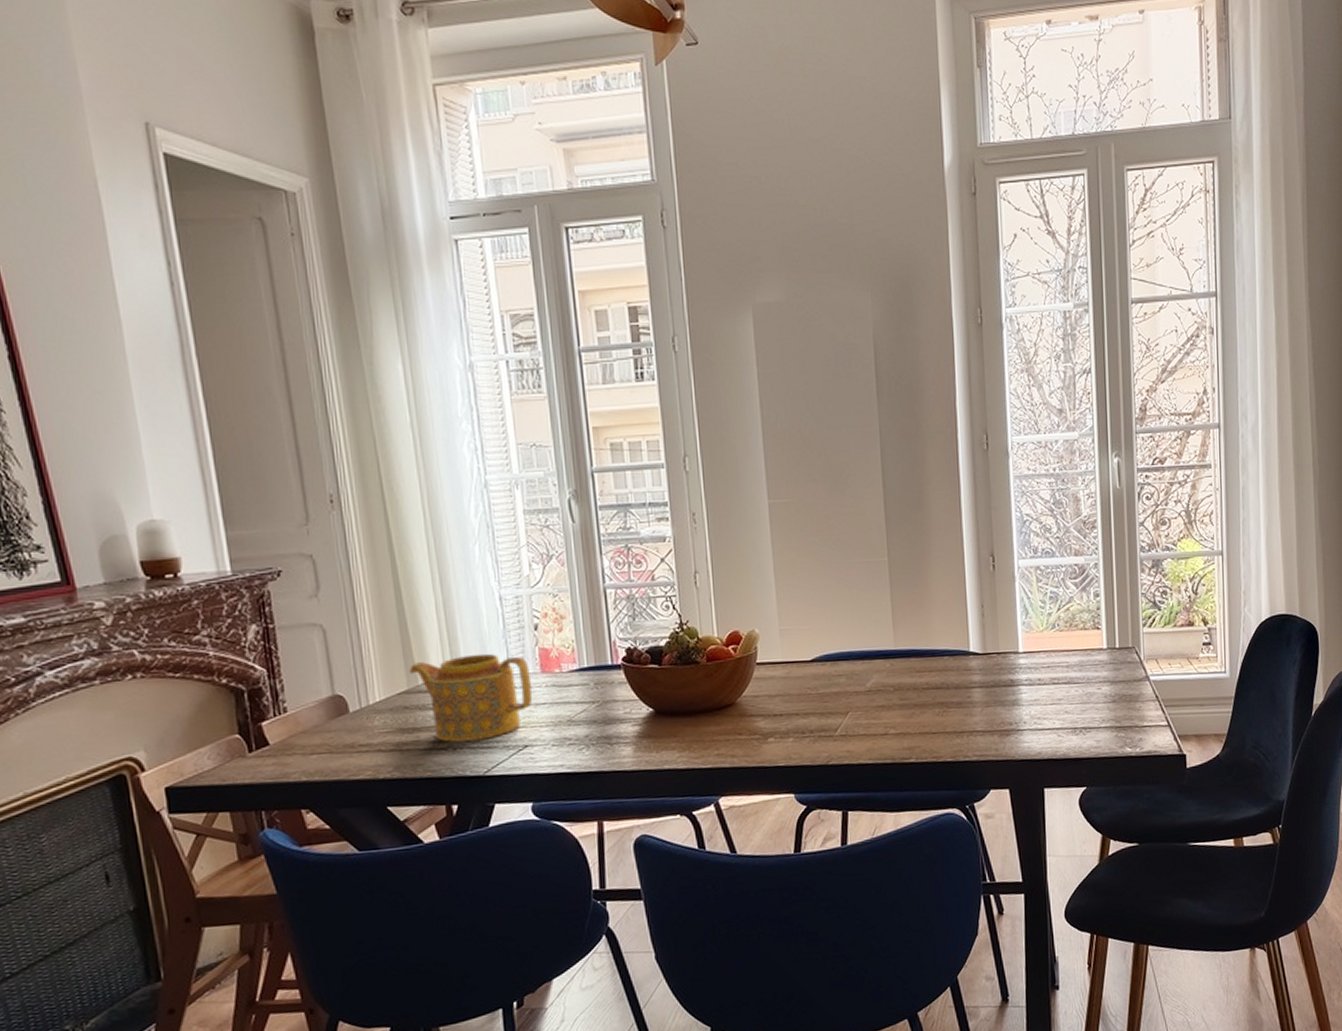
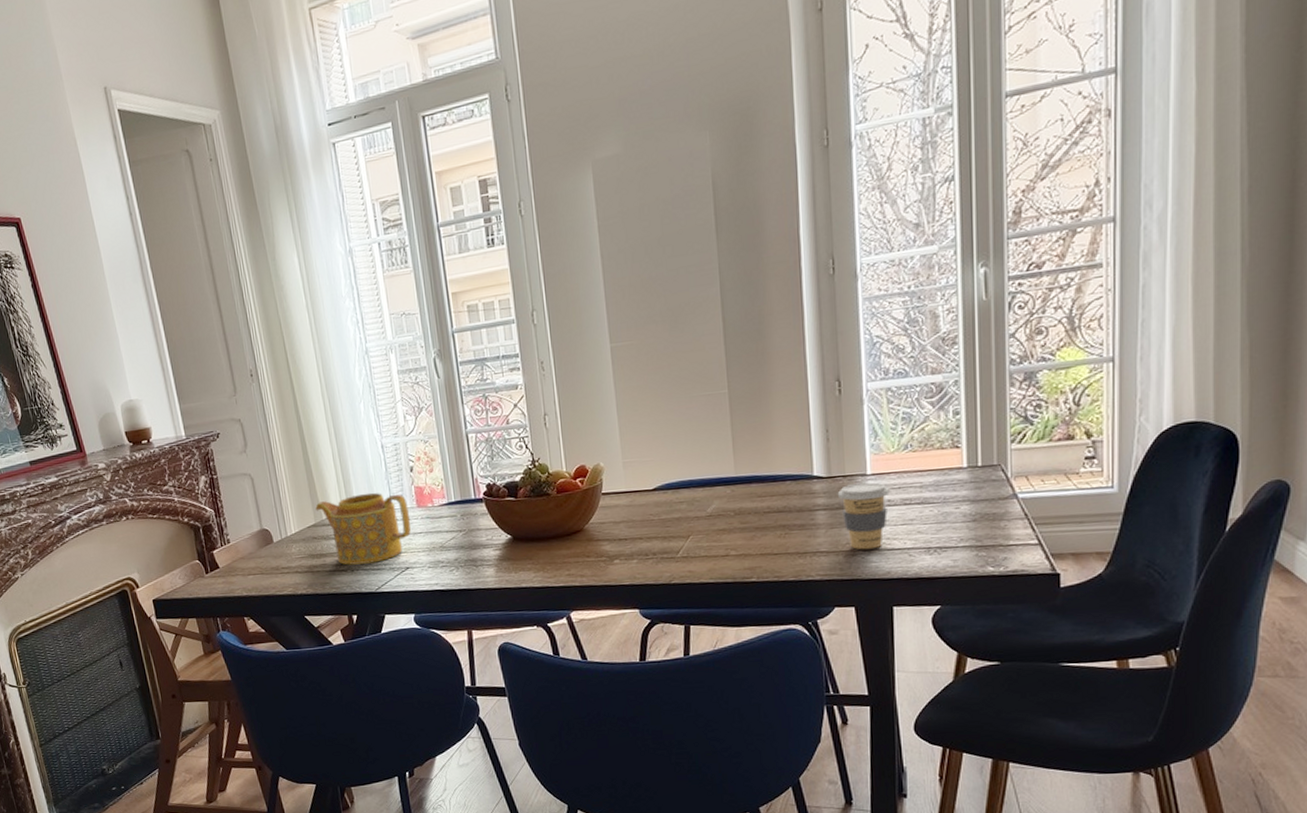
coffee cup: none [992,660,1040,730] -> present [837,482,890,550]

